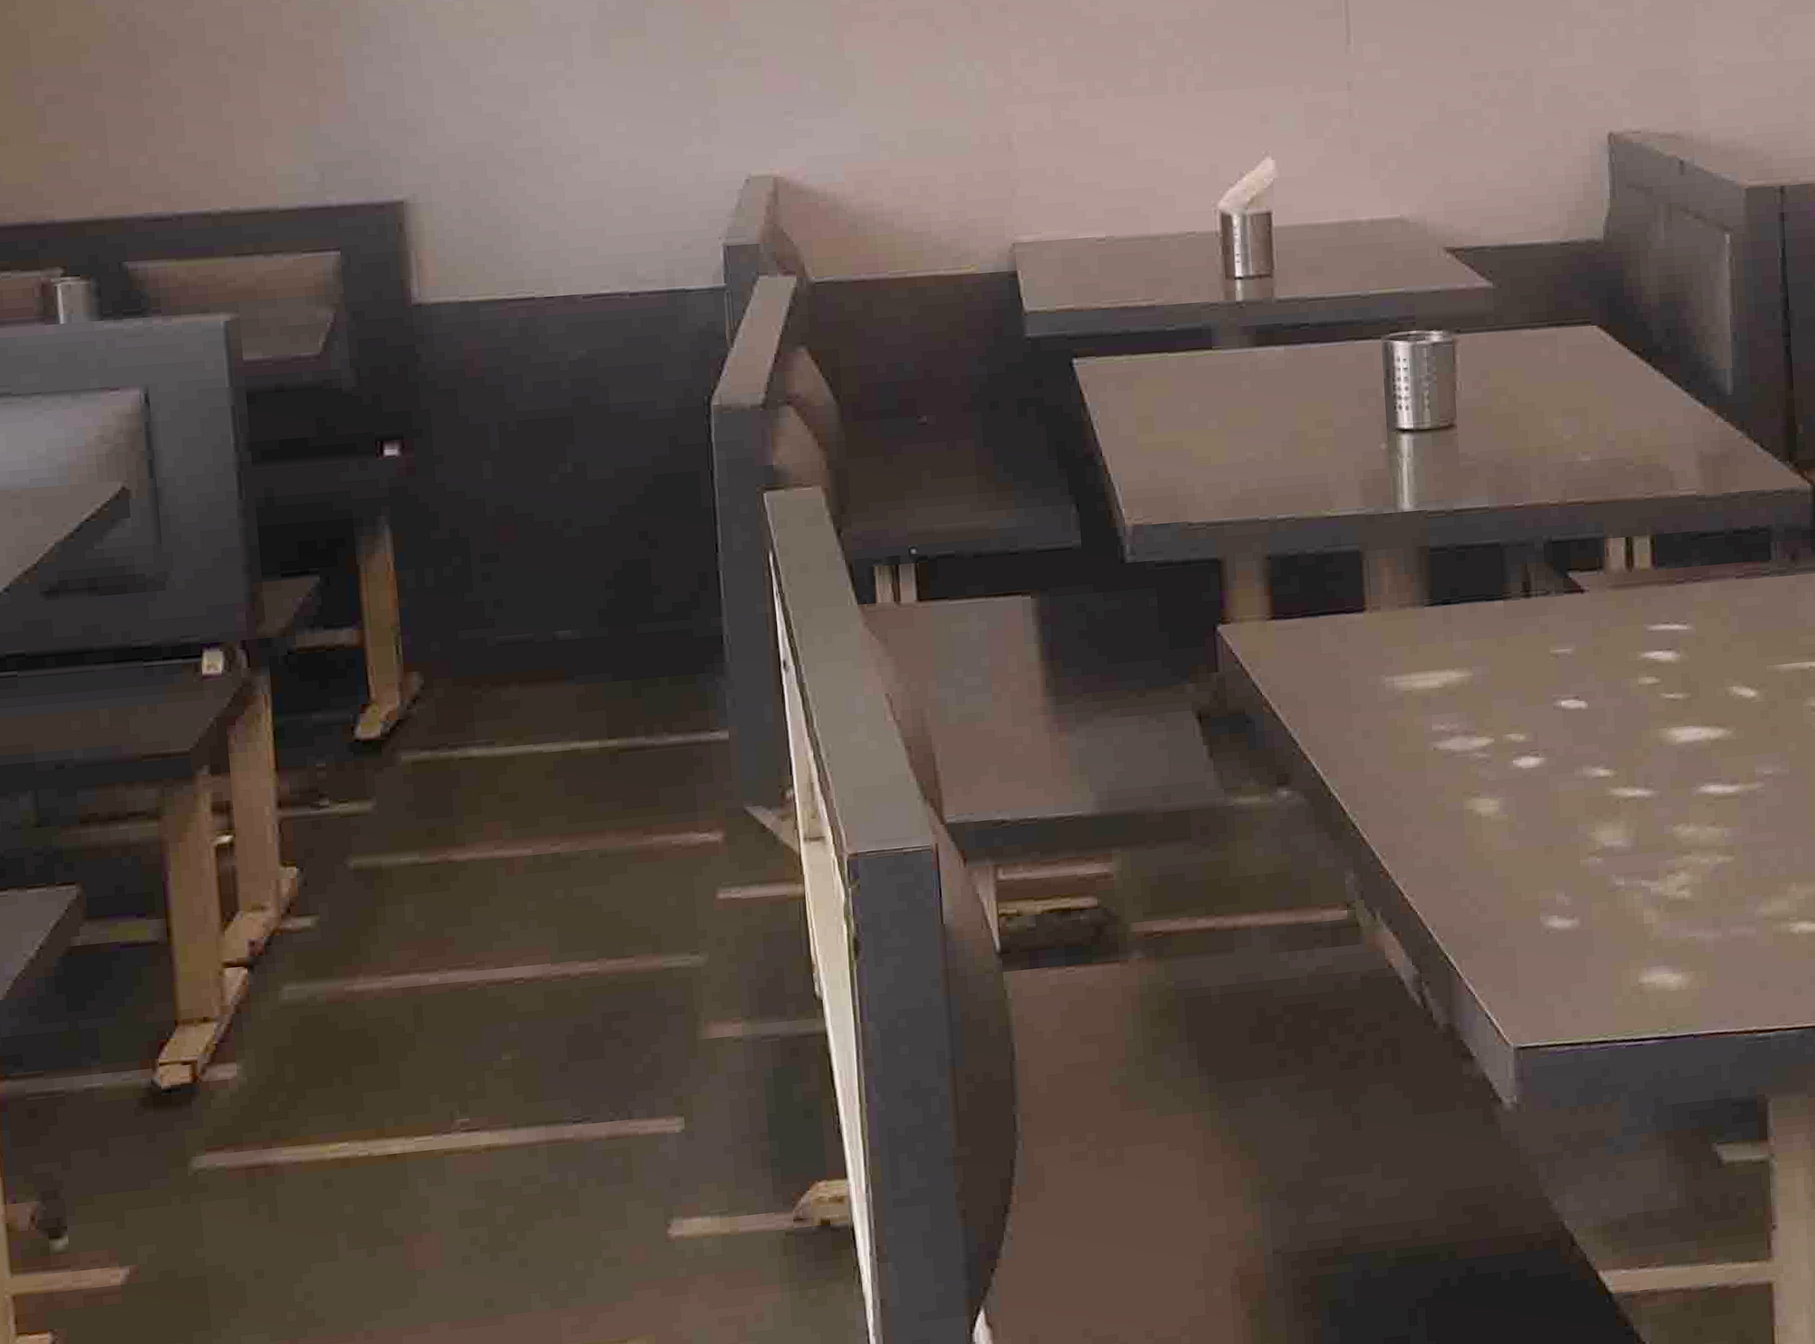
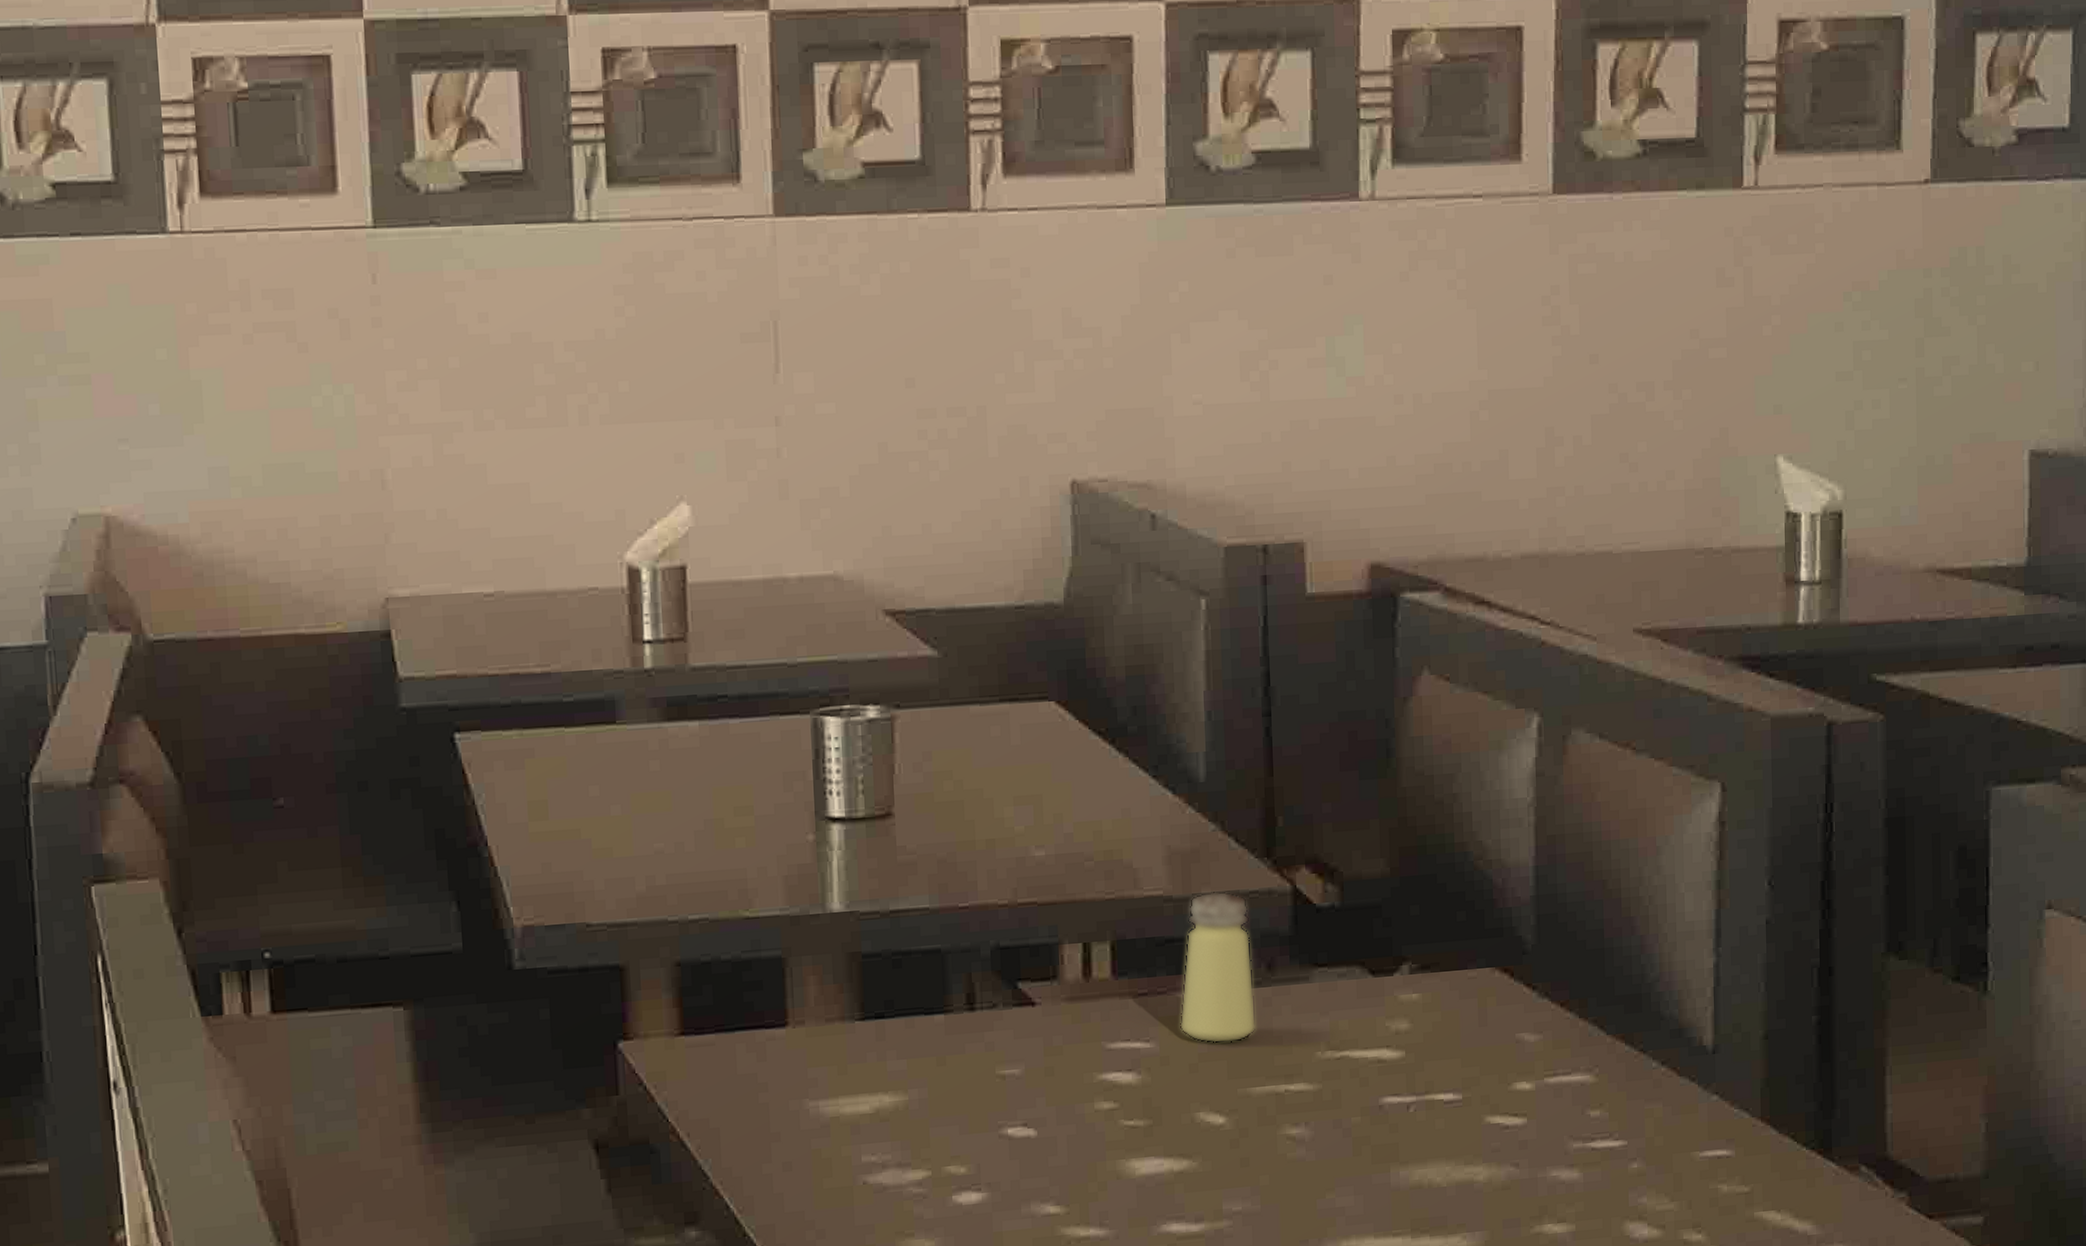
saltshaker: none [1713,490,1783,626] -> present [1179,891,1256,1044]

